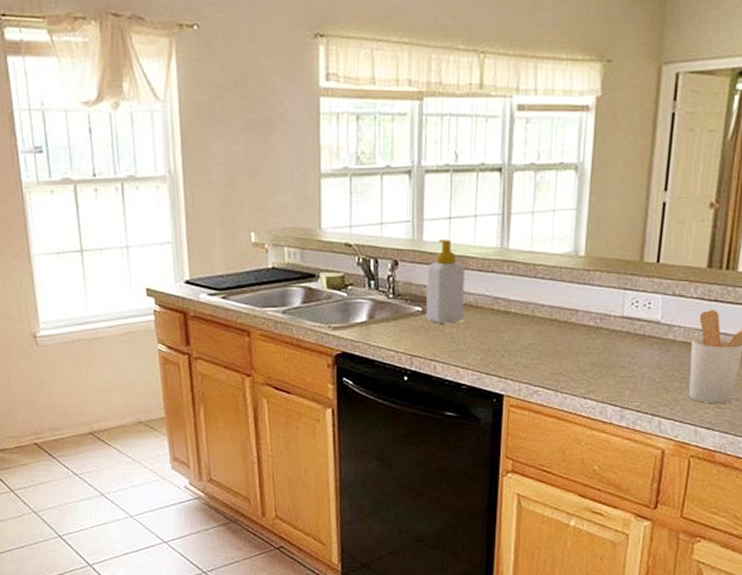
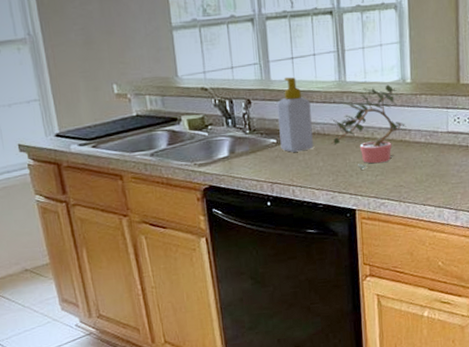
potted plant: none [482,256,574,351] -> present [330,84,407,170]

